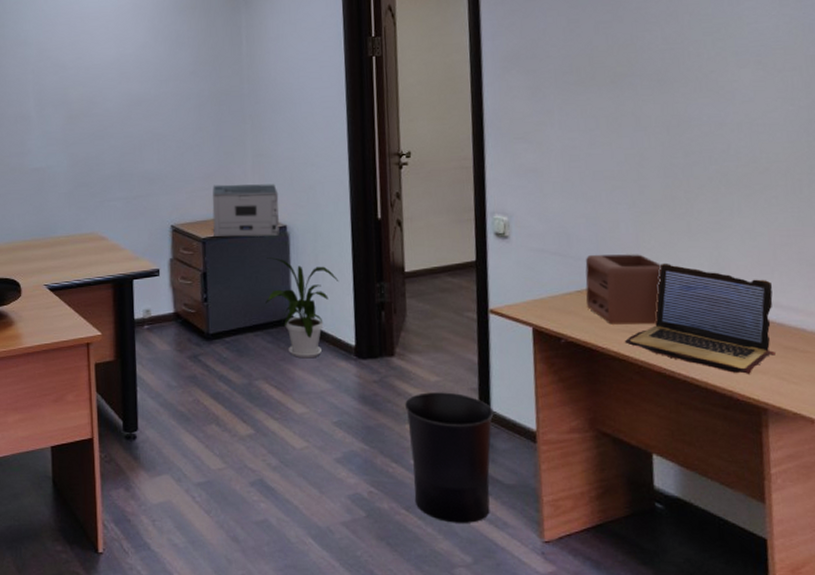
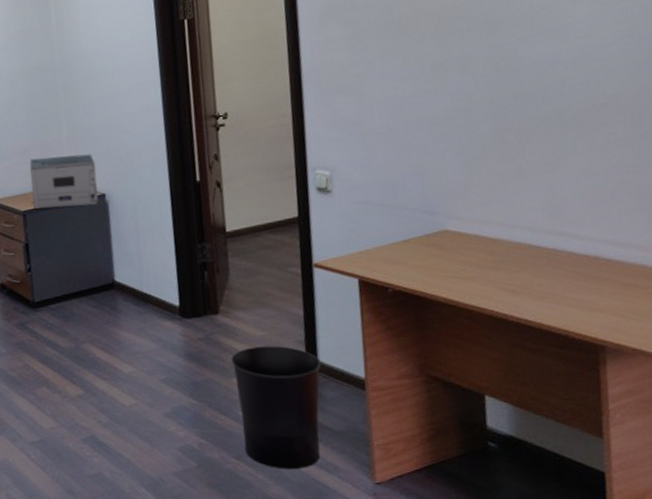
house plant: present [265,257,339,359] -> none [87,225,160,321]
desk organizer: present [585,254,662,325] -> none [411,200,493,272]
laptop: present [624,263,775,375] -> none [453,207,614,314]

